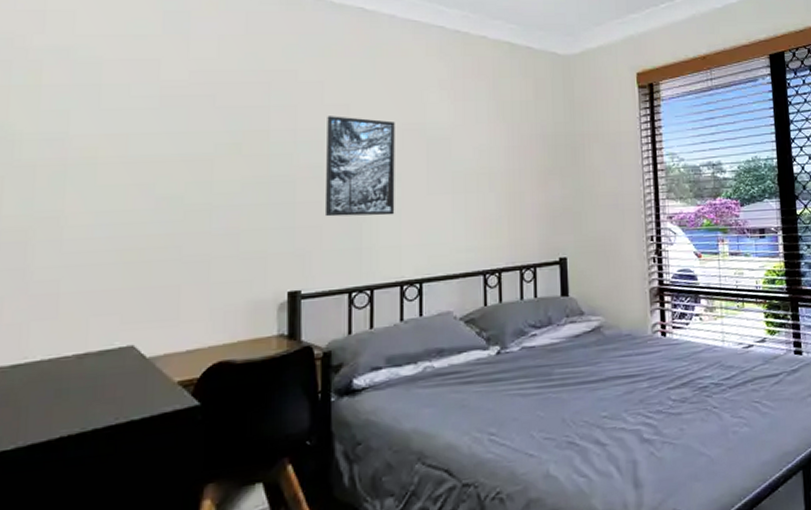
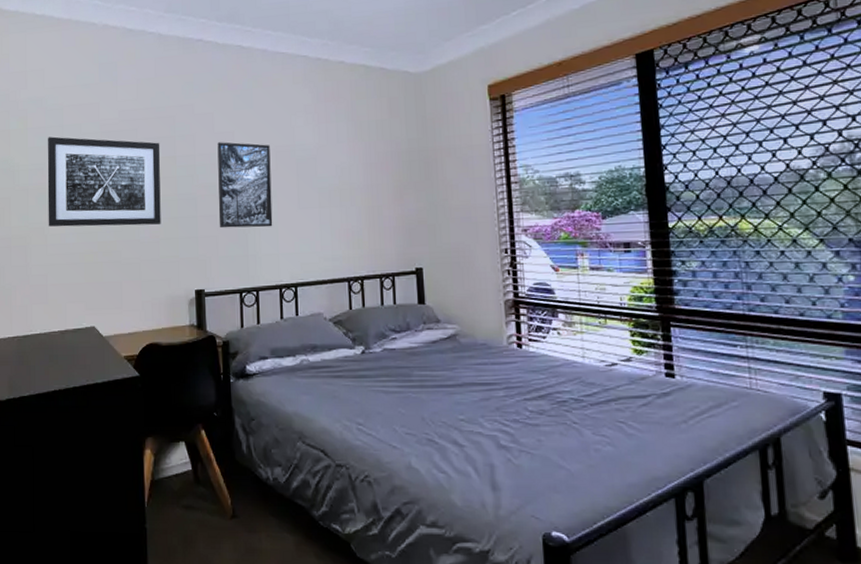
wall art: none [66,98,248,216] -> present [47,136,161,227]

